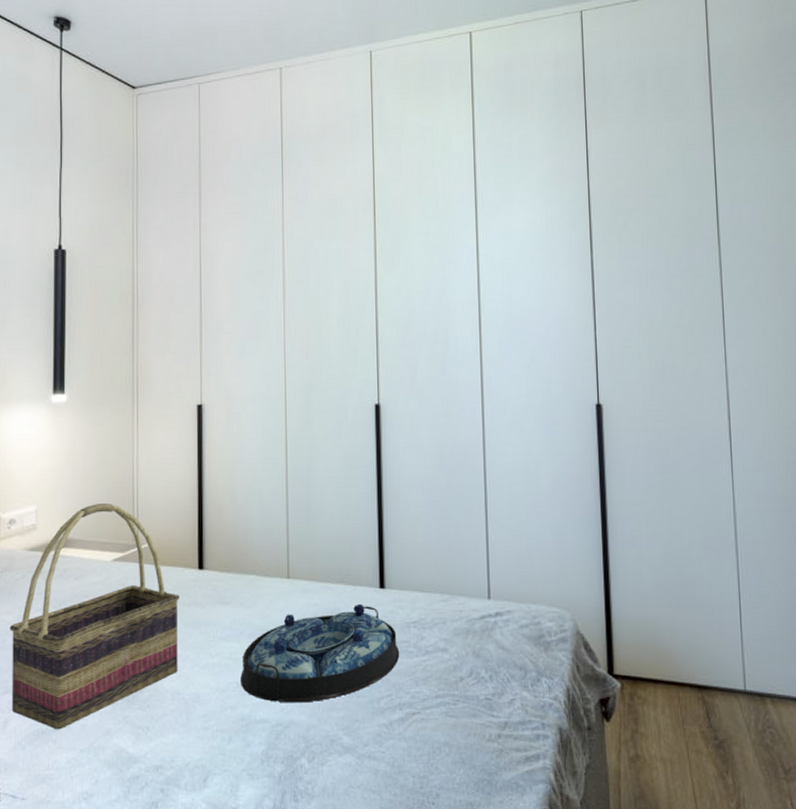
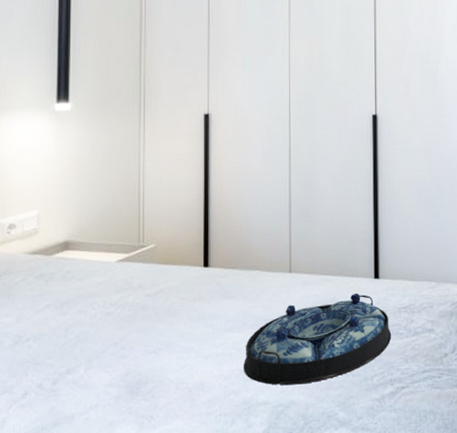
woven basket: present [10,502,180,730] -> none [8,206,185,425]

